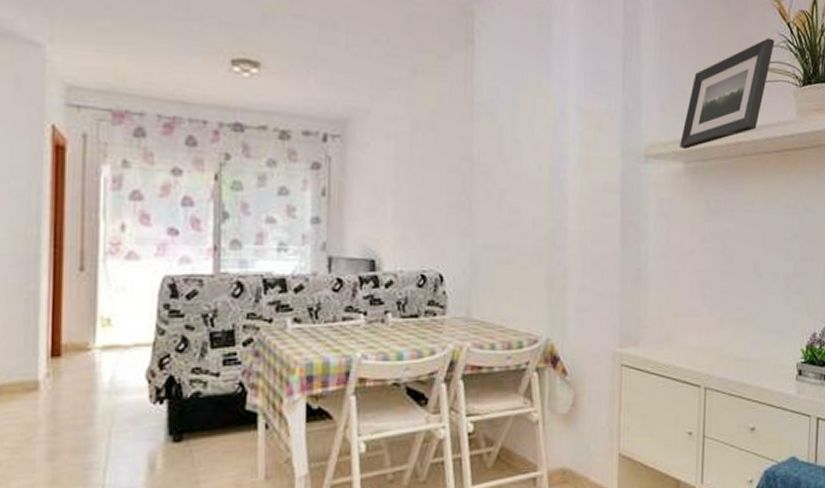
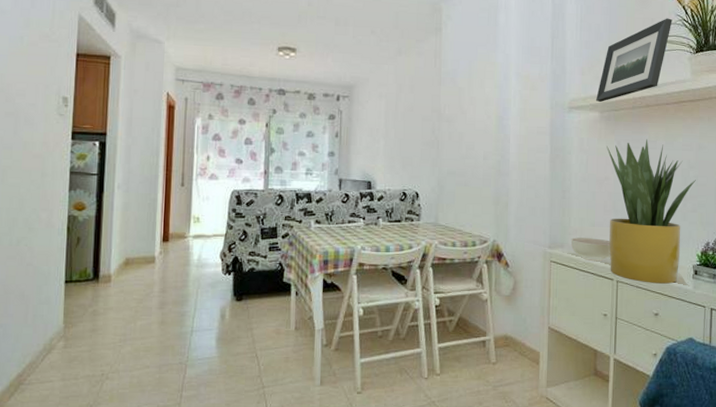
bowl: none [647,332,697,363] -> present [571,237,610,262]
planter: none [693,199,801,389] -> present [607,139,696,284]

